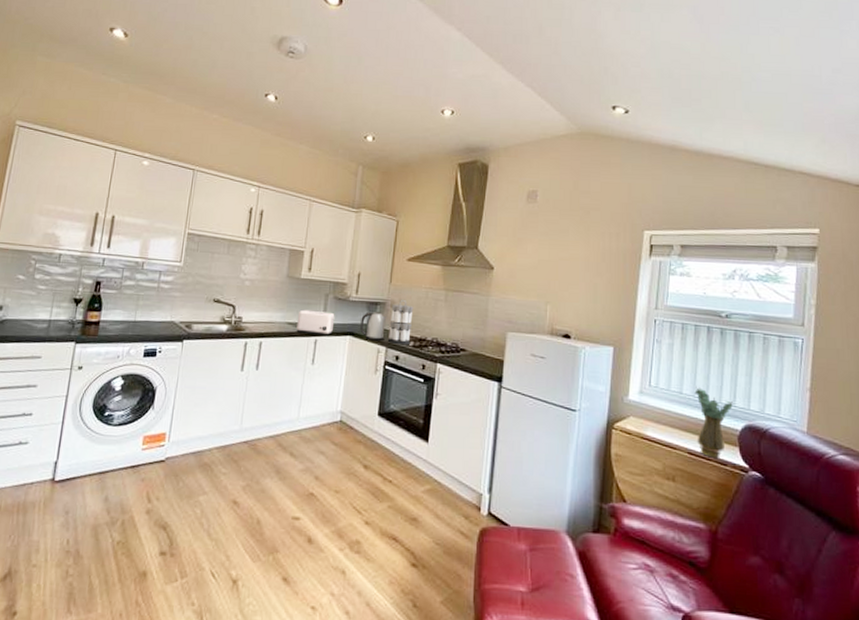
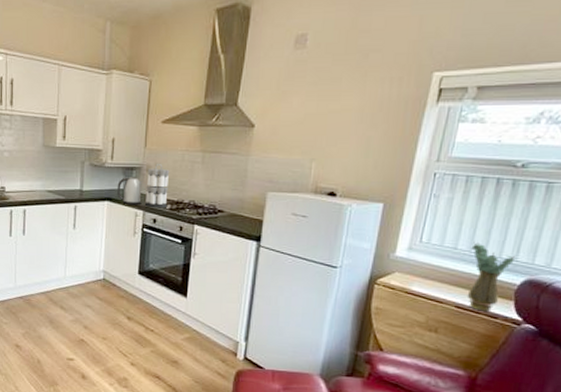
toaster: present [296,309,335,336] -> none [56,177,92,202]

